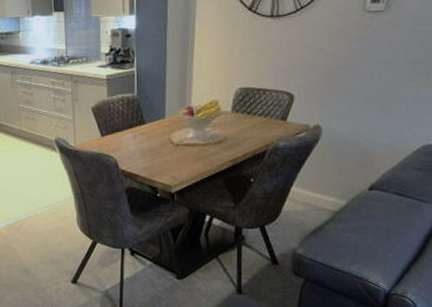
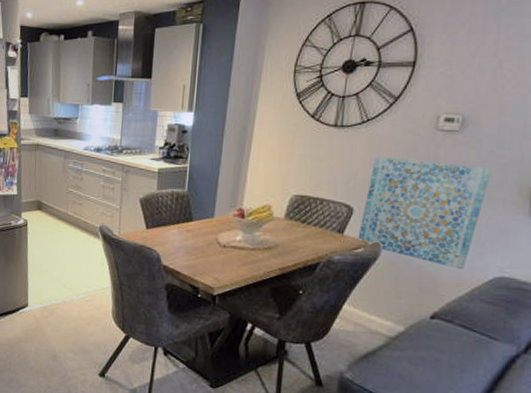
wall art: none [300,42,415,142] -> present [358,157,492,270]

